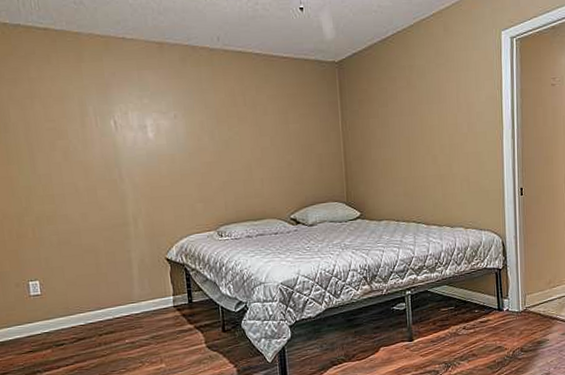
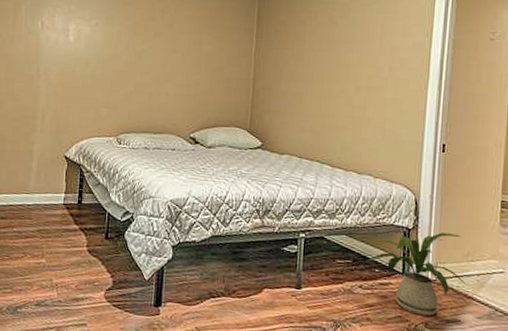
house plant: none [467,266,553,342] -> present [367,232,469,316]

